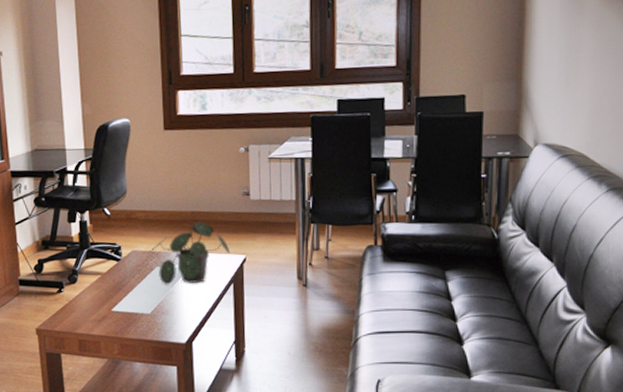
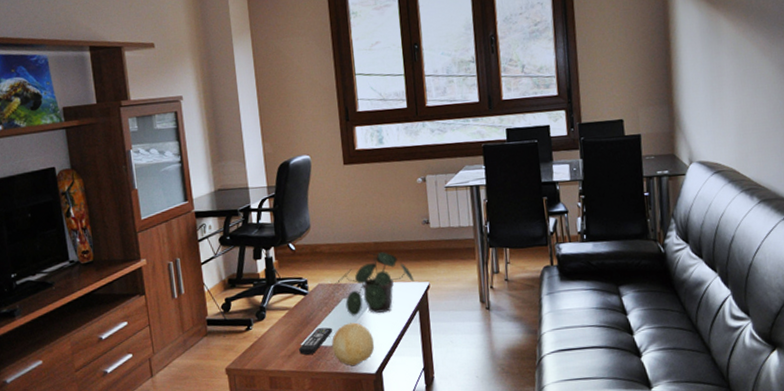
remote control: none [110,295,144,320] -> present [299,327,332,355]
decorative ball: none [143,291,186,335] -> present [332,322,375,366]

